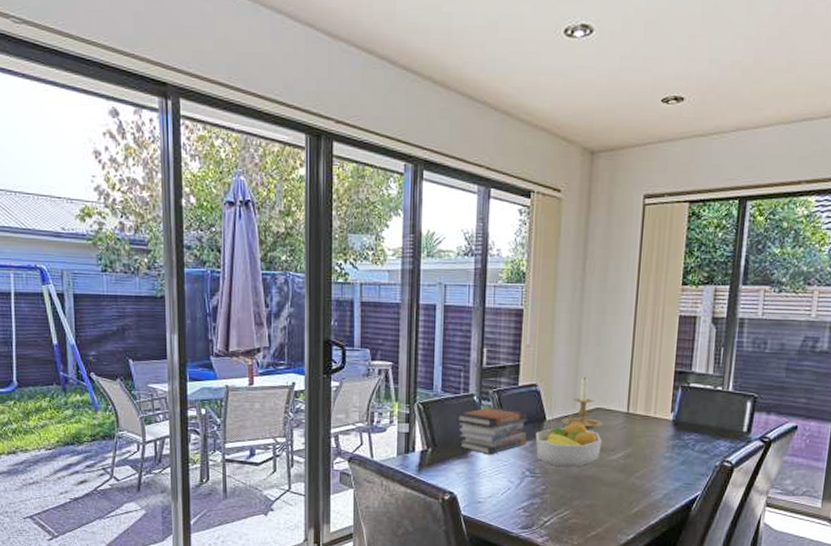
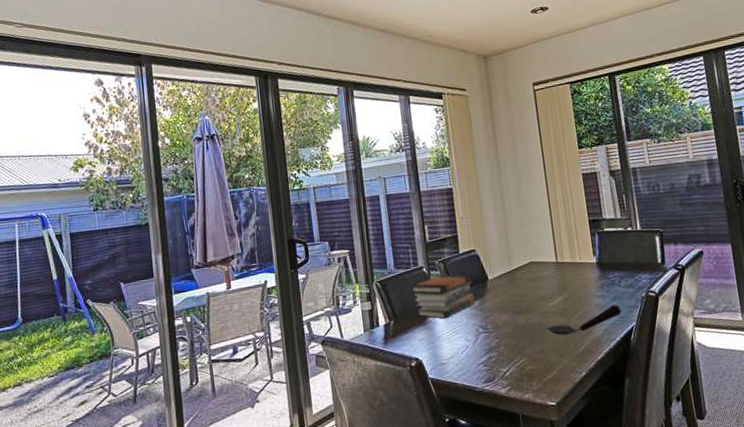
fruit bowl: present [535,421,602,468] -> none [481,276,541,320]
candle holder: present [562,376,603,429] -> none [502,236,538,282]
spoon: none [598,468,689,493] -> present [544,304,622,335]

